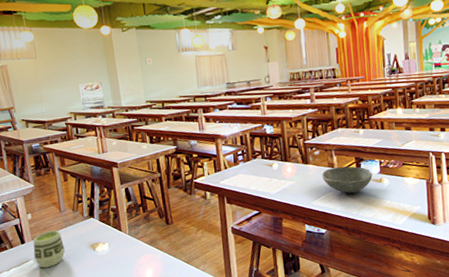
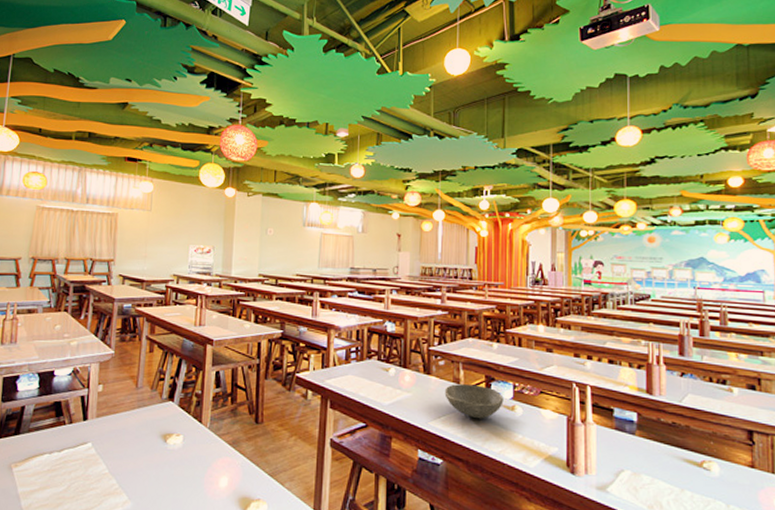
cup: present [33,230,65,268] -> none [93,409,132,456]

